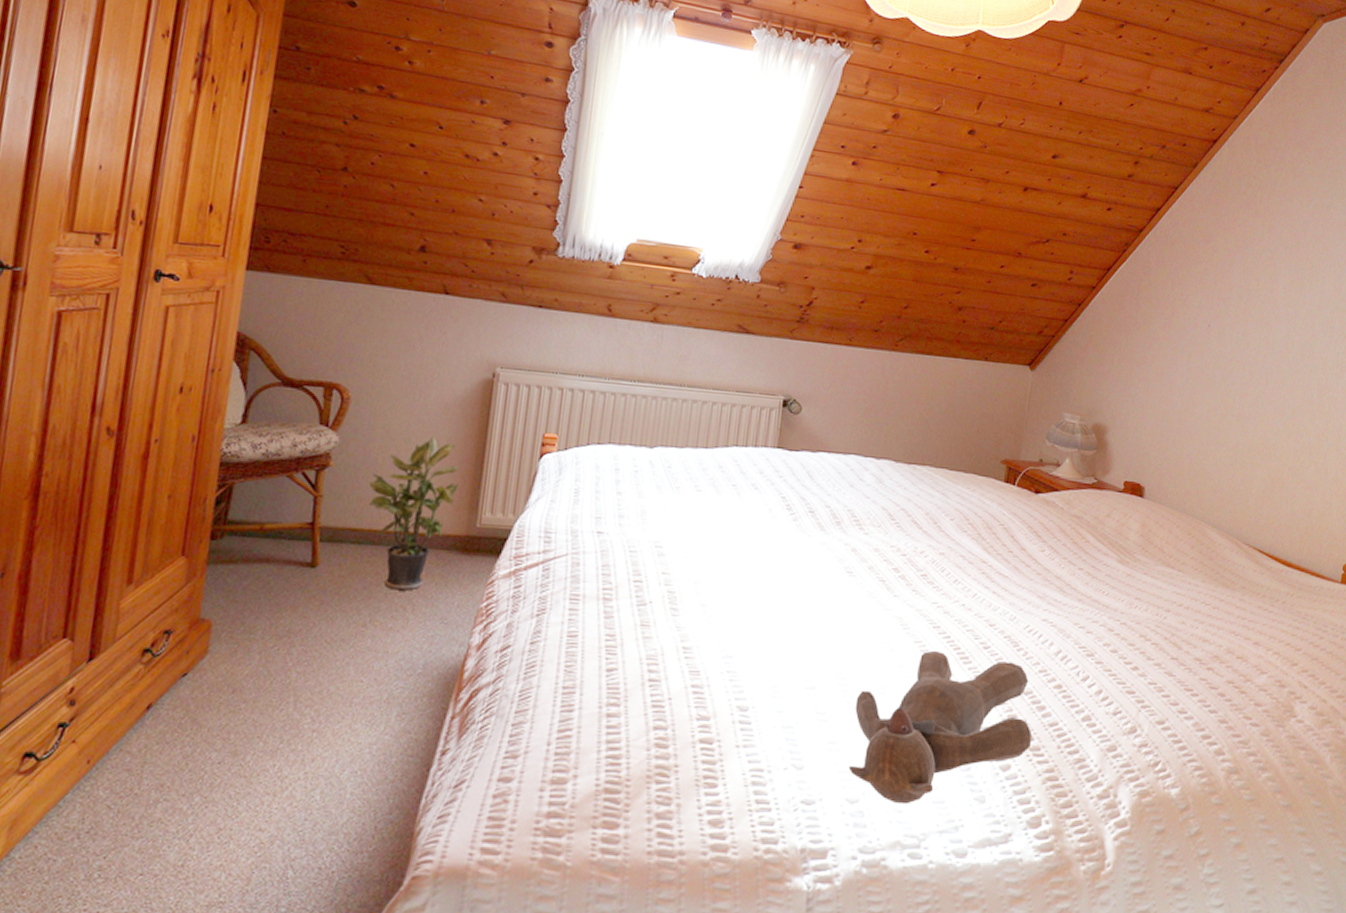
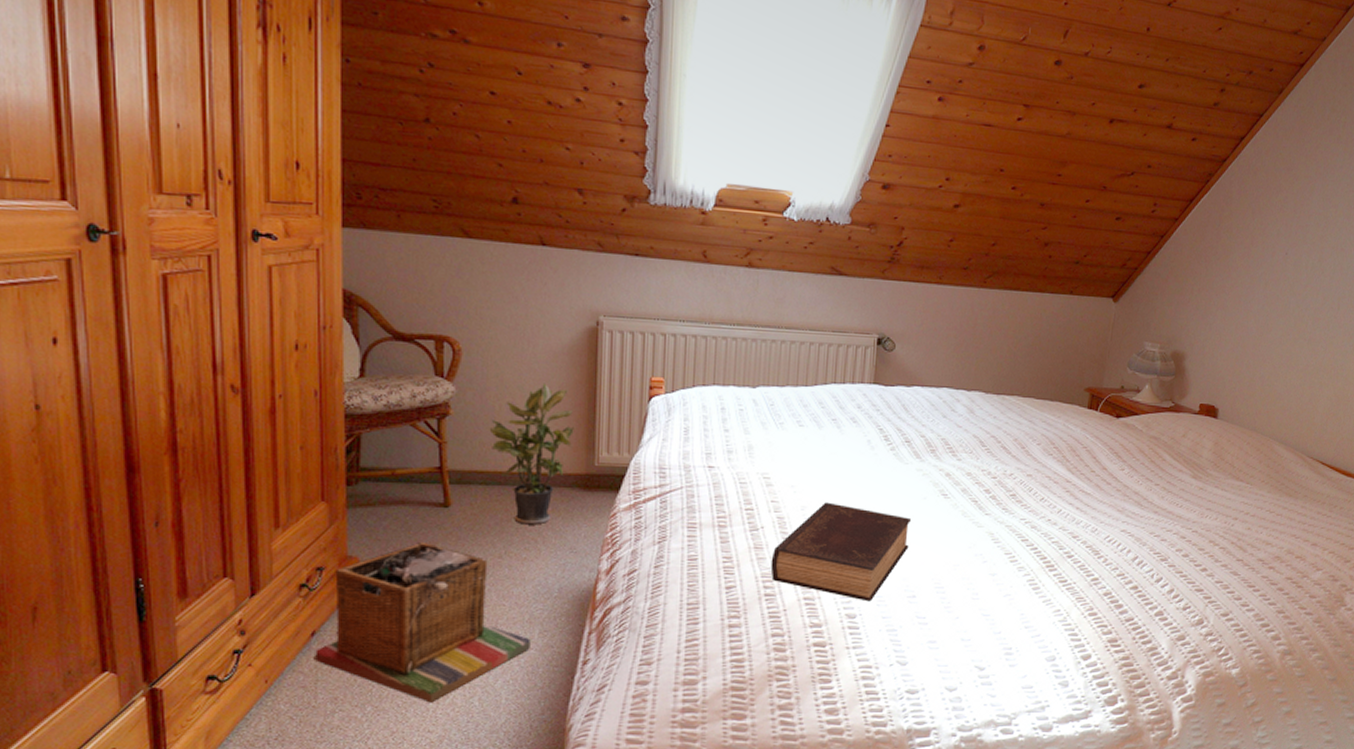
laundry basket: none [146,605,387,795] -> present [315,541,531,703]
book: none [657,576,814,692] -> present [770,502,912,602]
teddy bear: present [848,650,1033,805] -> none [947,560,1111,691]

